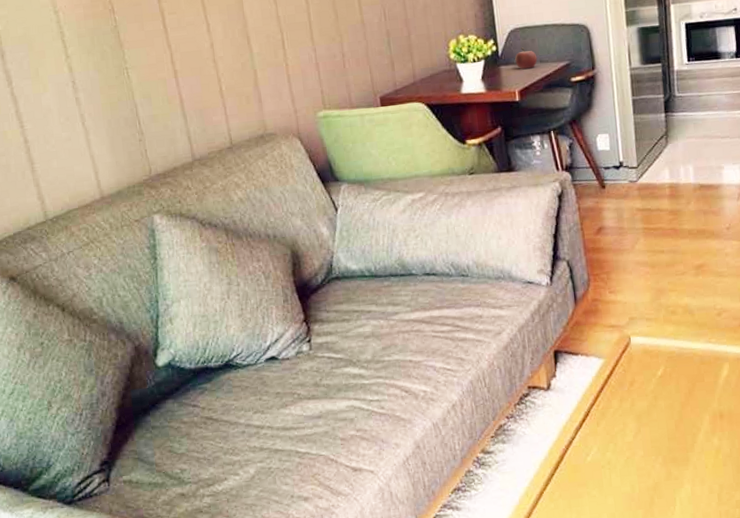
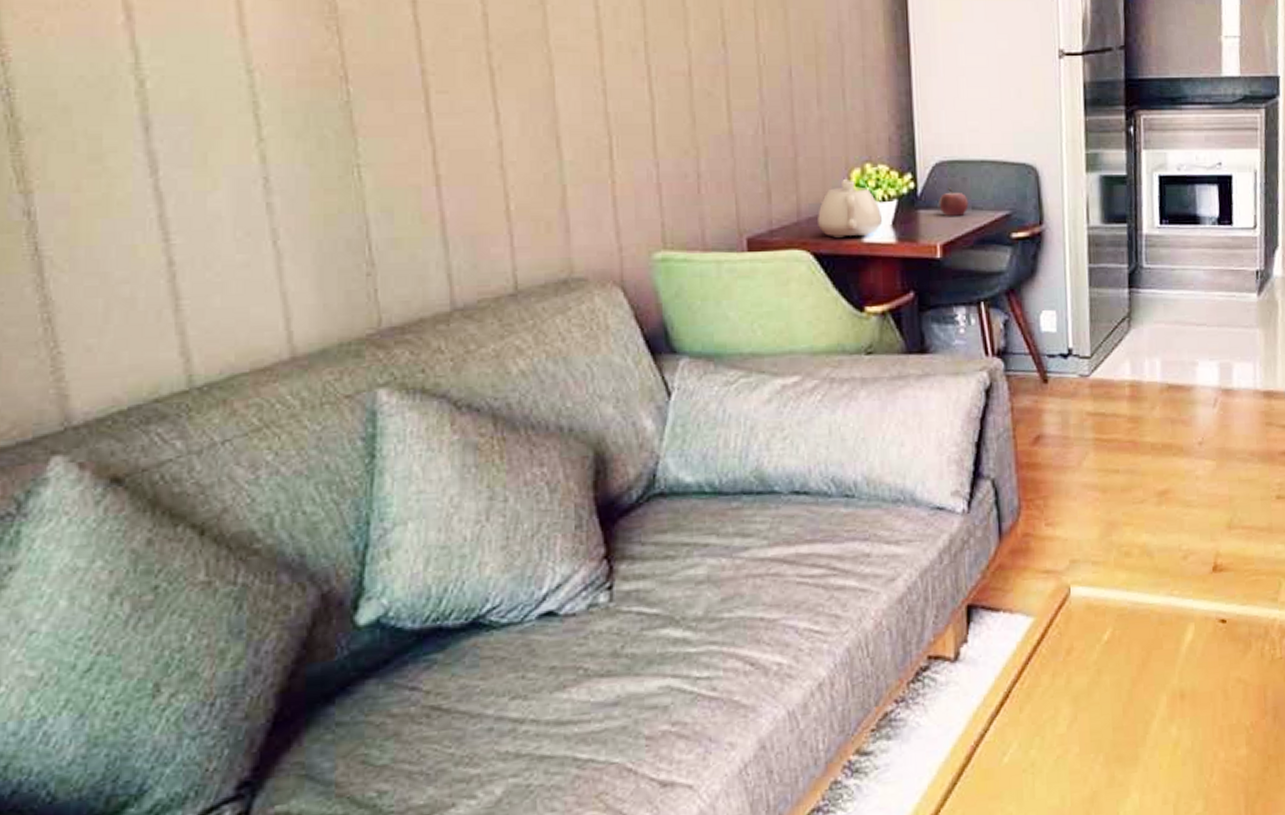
teapot: none [428,47,474,92] -> present [818,178,882,238]

